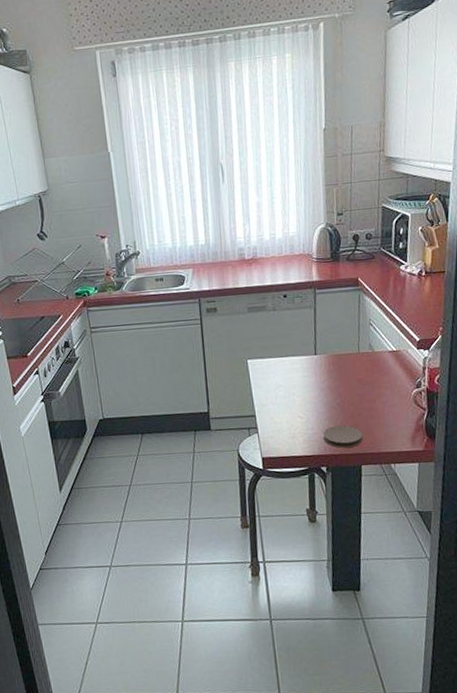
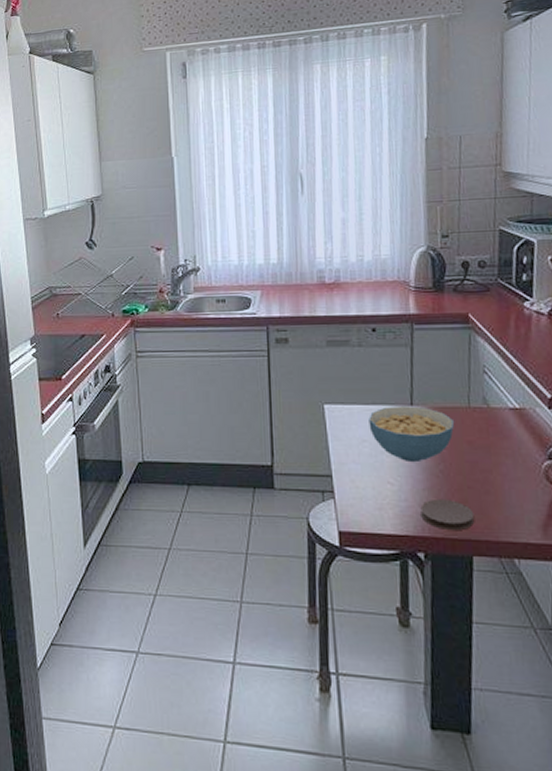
cereal bowl: none [283,355,348,400] -> present [369,406,455,463]

